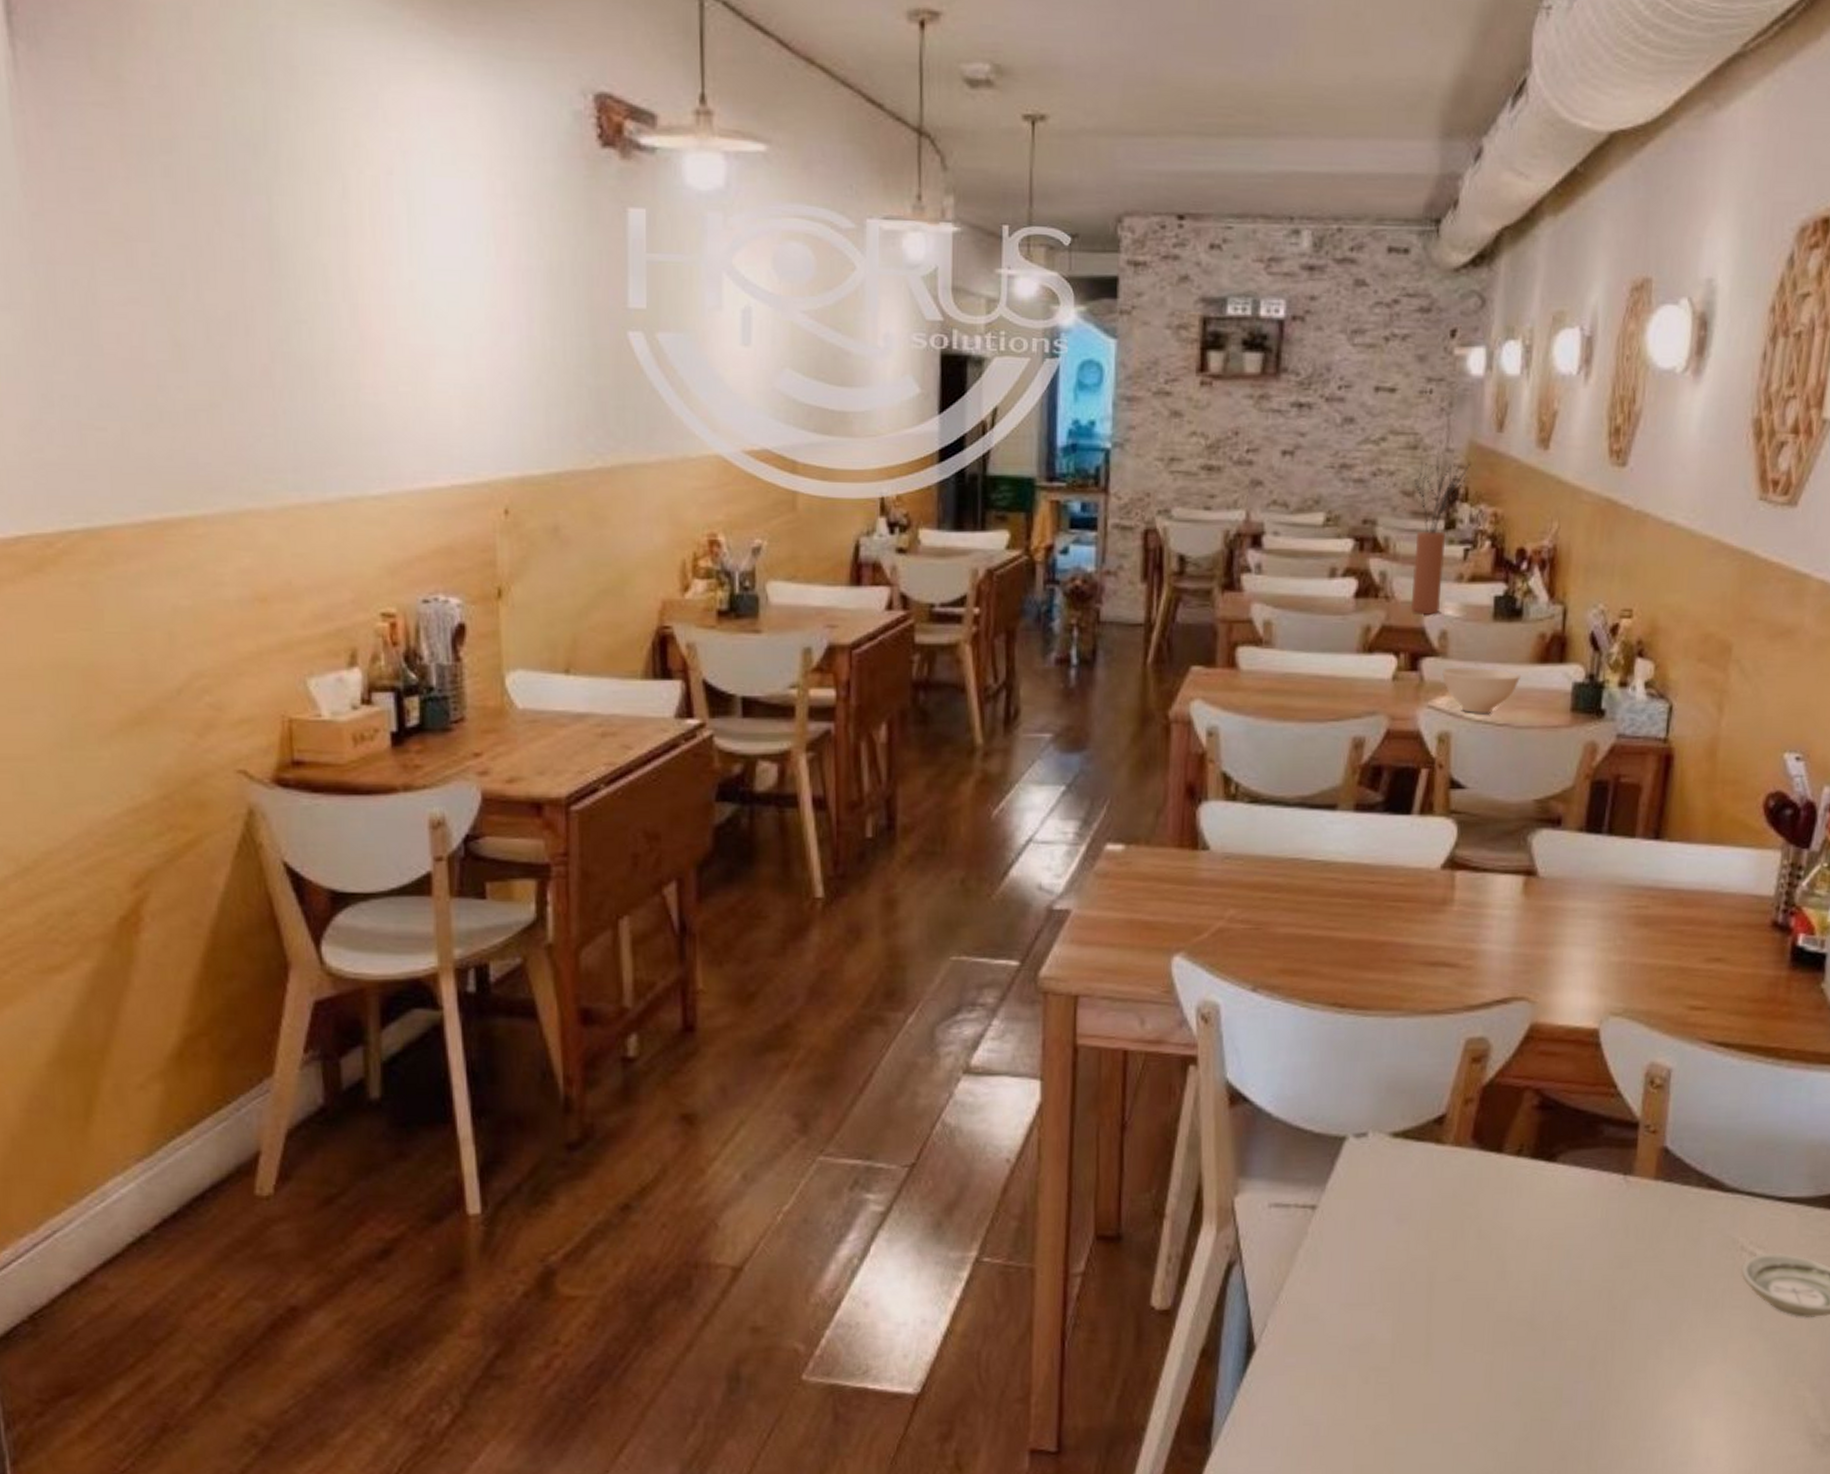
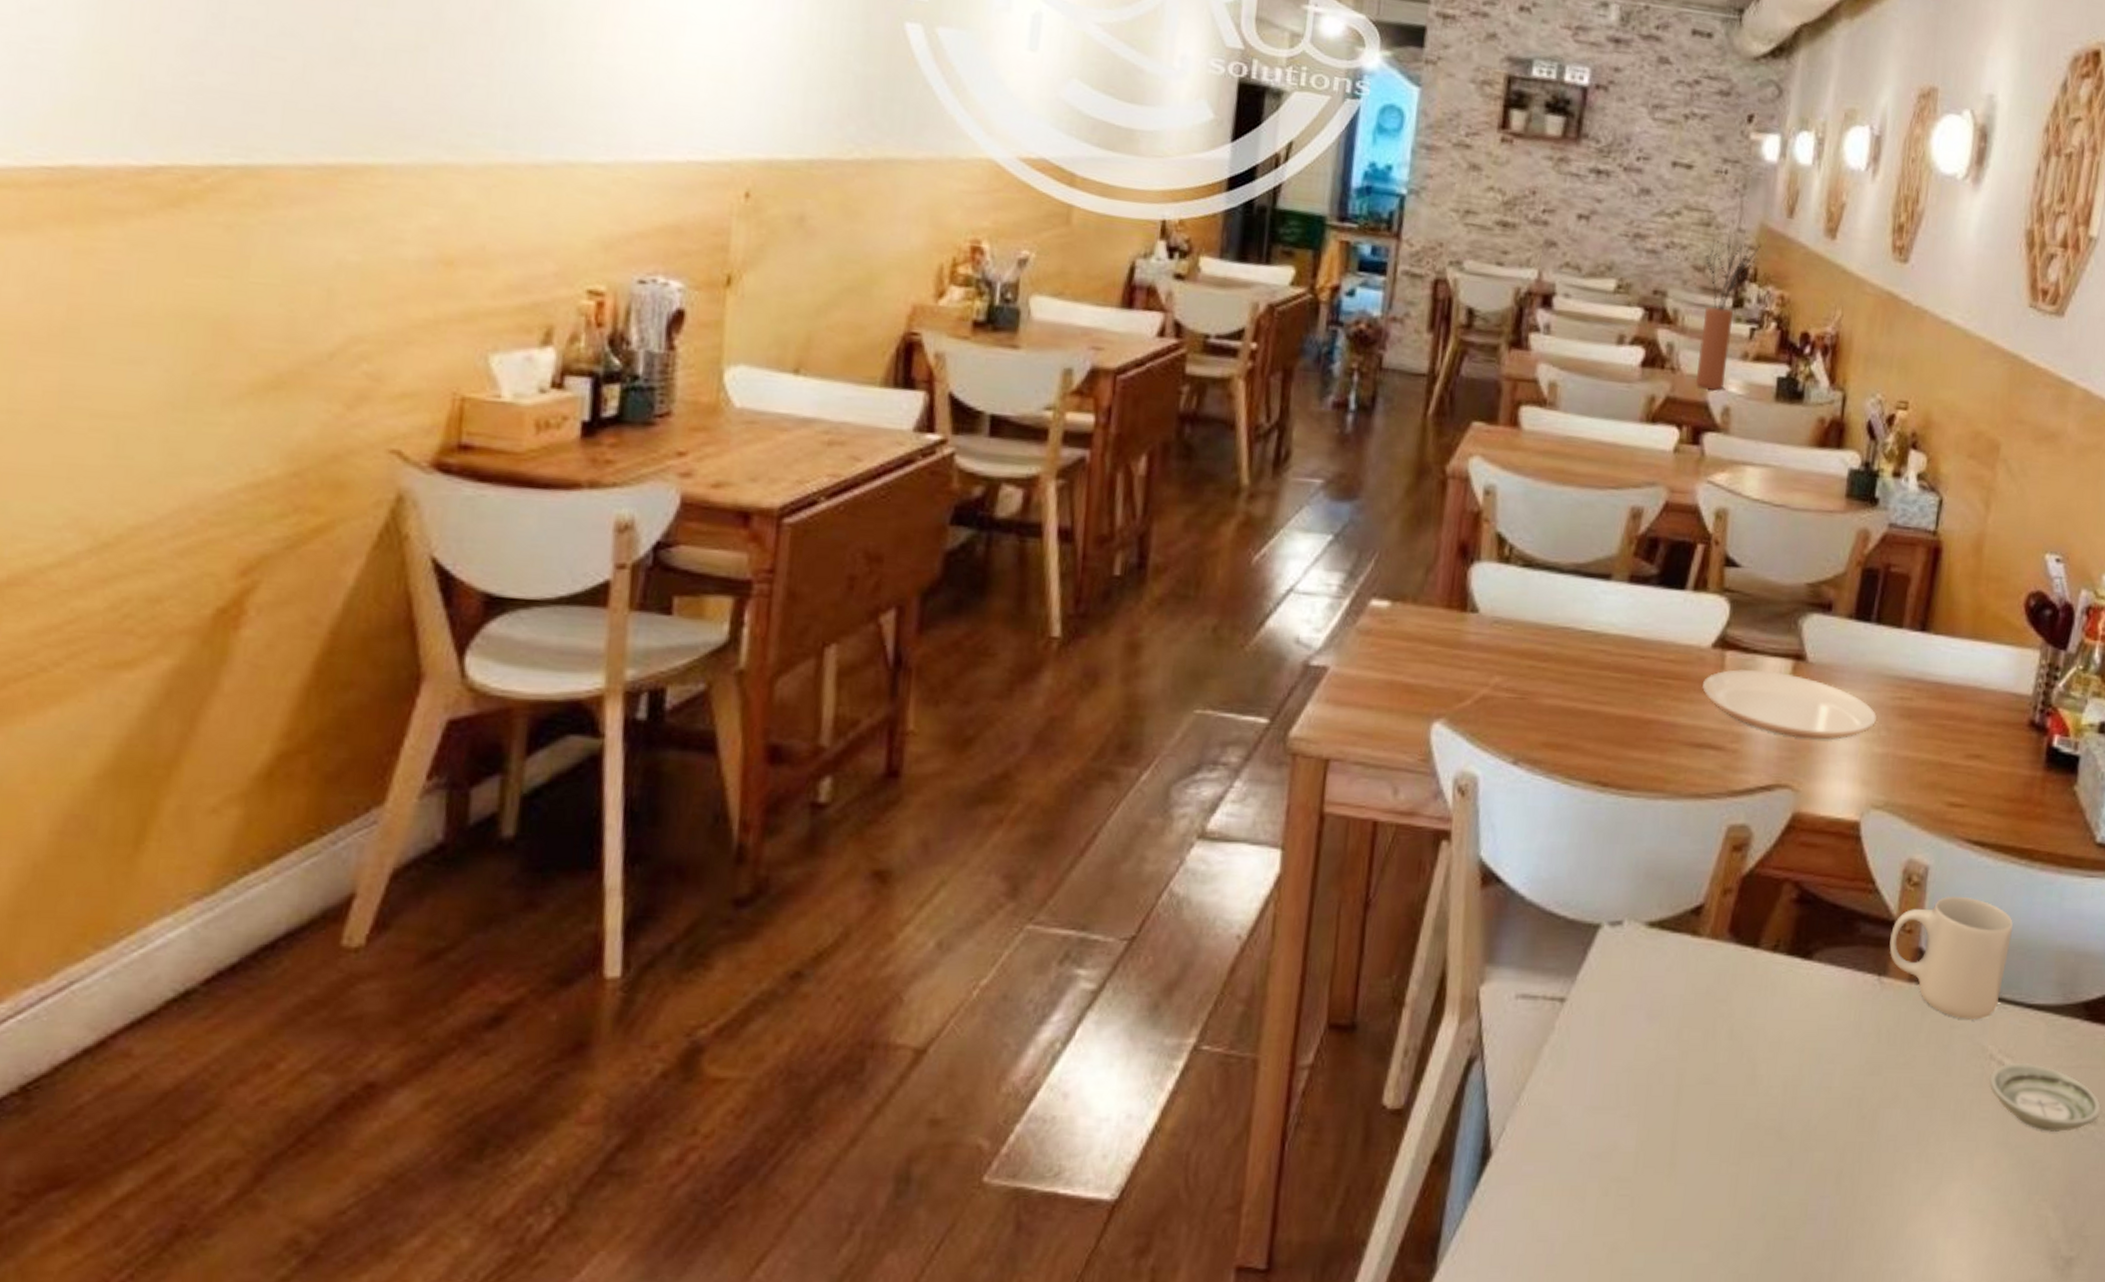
plate: none [1434,889,1612,952] -> present [1703,669,1877,740]
bowl: present [1441,667,1520,713] -> none [1722,443,1799,493]
cup: none [1634,1096,1761,1213] -> present [1889,896,2013,1020]

